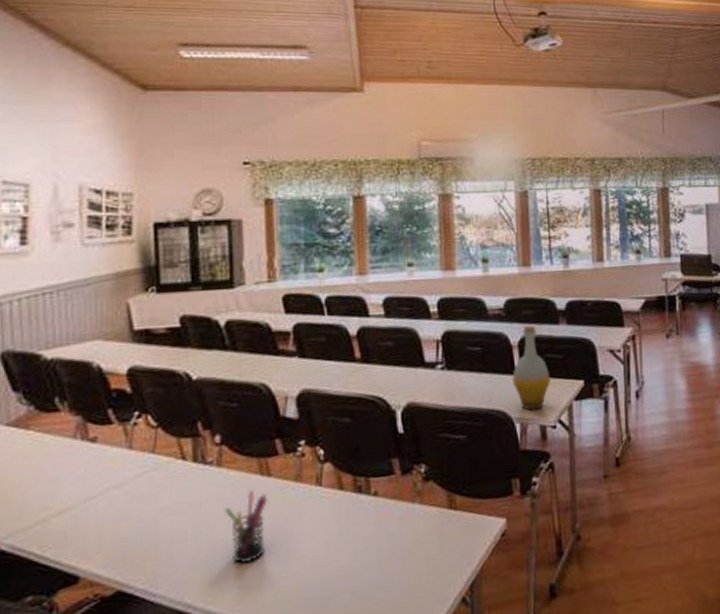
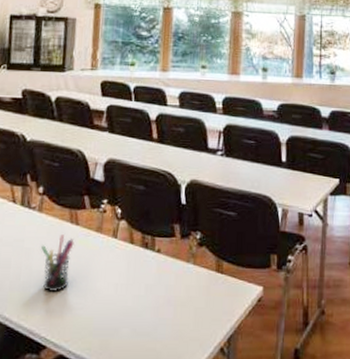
bottle: present [512,326,551,411] -> none [279,128,311,199]

